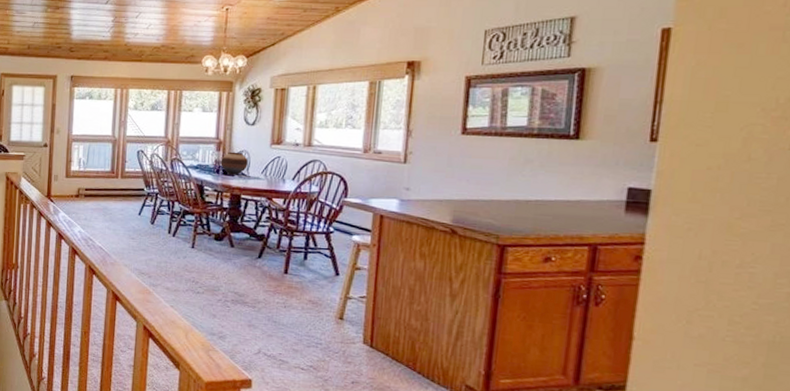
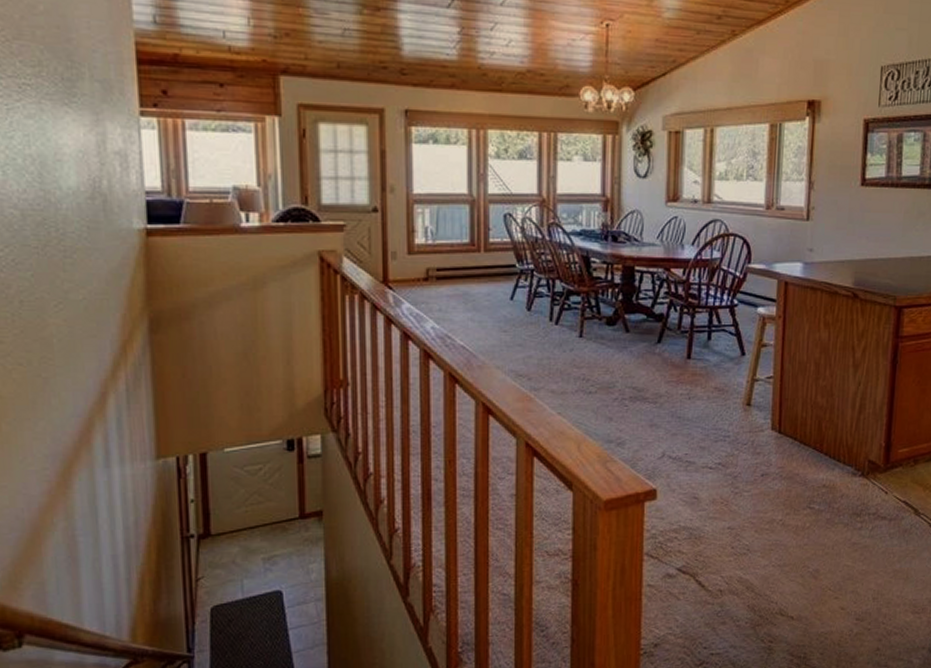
vase: present [220,151,249,175] -> none [609,212,642,242]

